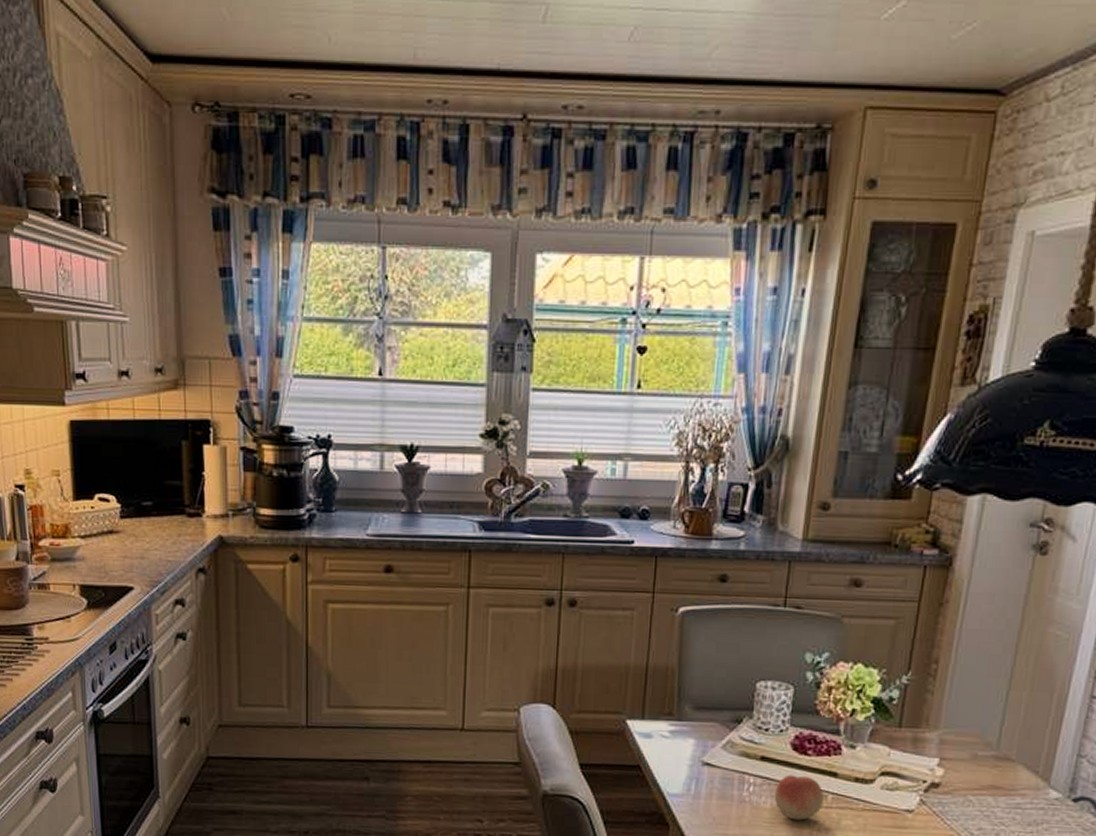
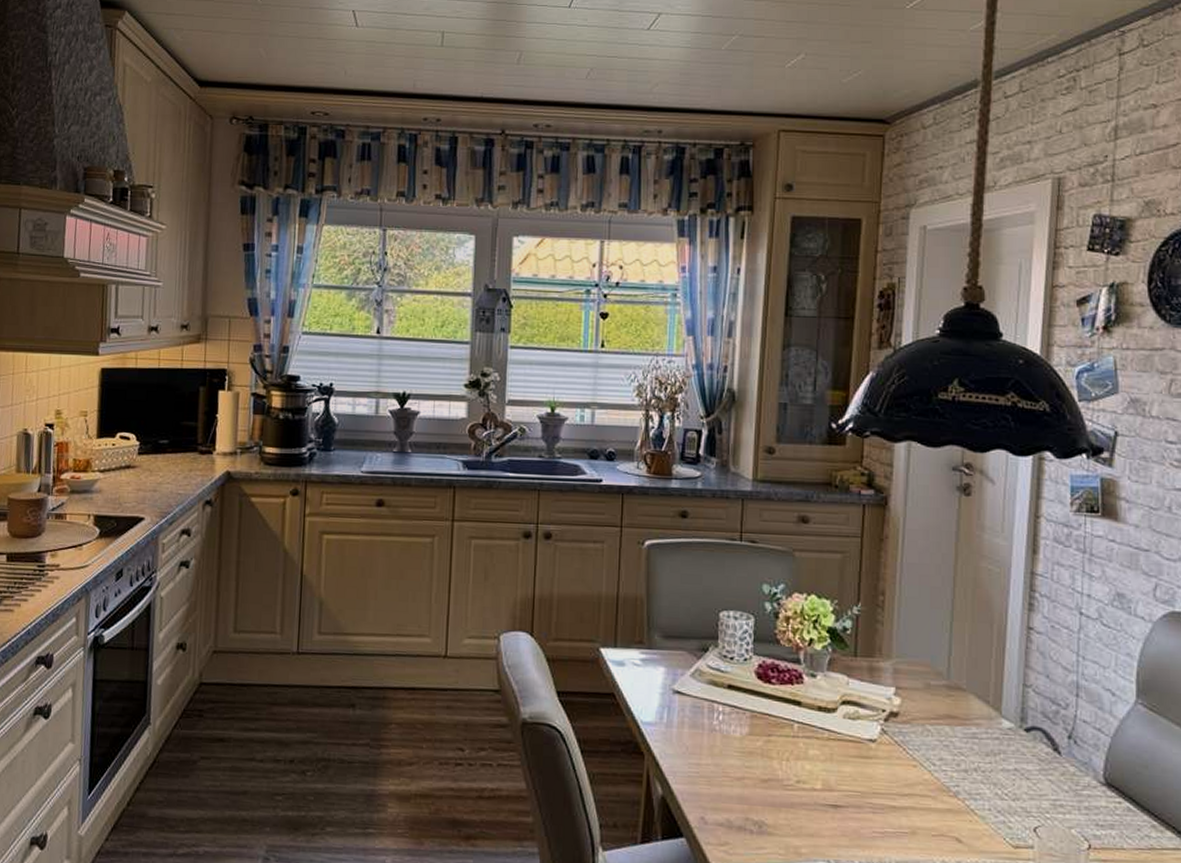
fruit: present [774,774,824,821] -> none [743,703,790,750]

